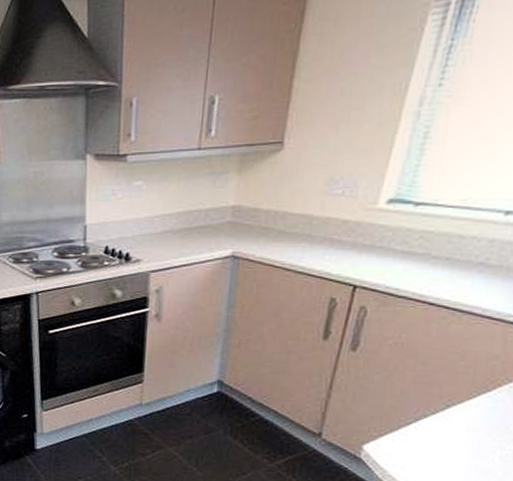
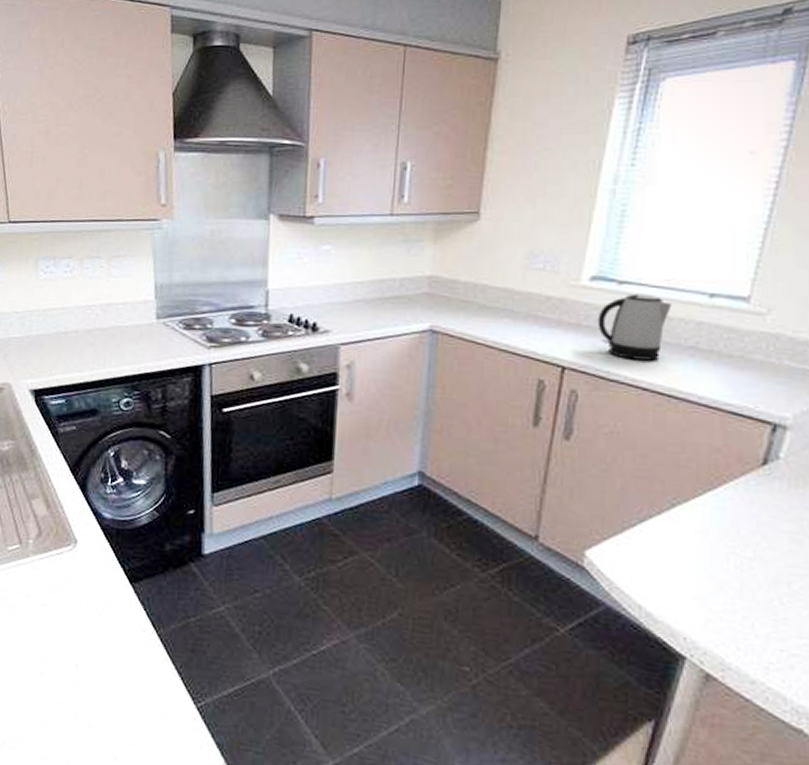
kettle: none [390,214,467,277] -> present [597,293,672,361]

